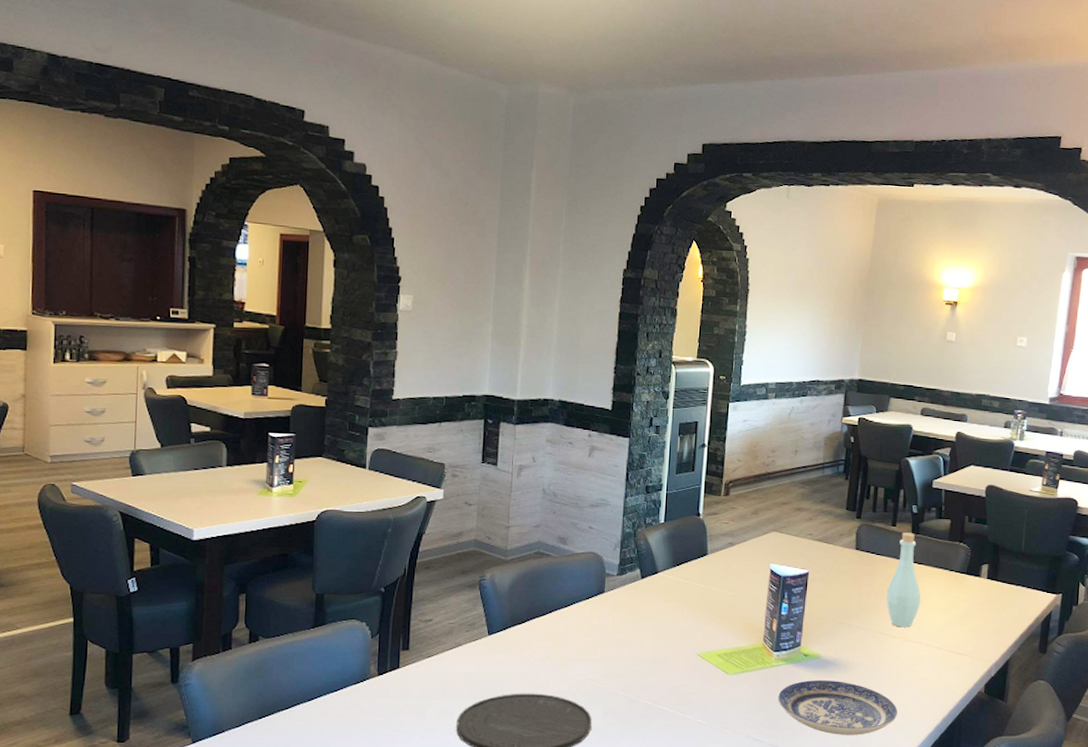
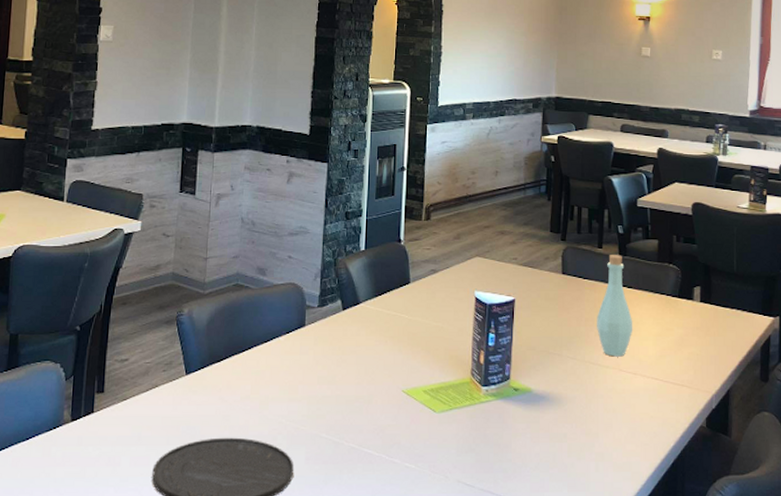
plate: present [778,680,898,735] -> none [489,417,617,478]

